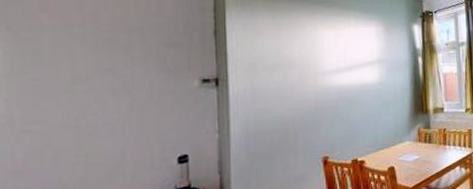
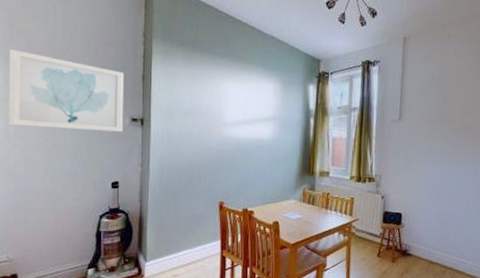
wall art: none [12,12,190,108] -> present [9,48,124,132]

